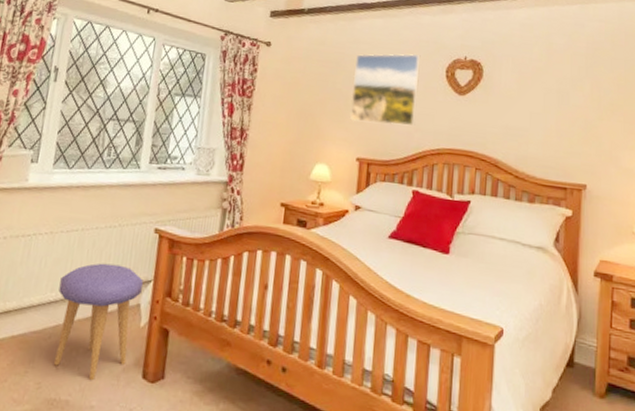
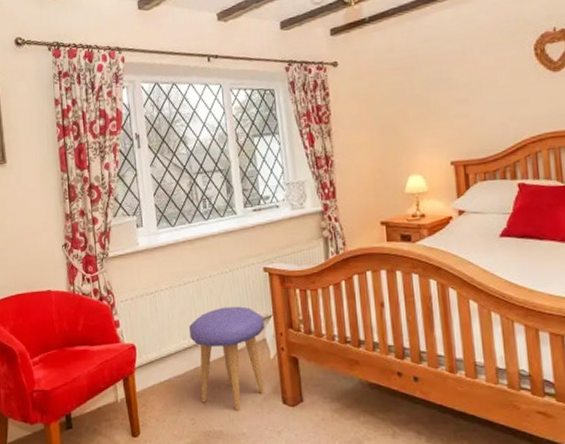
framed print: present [349,53,421,126] -> none [431,37,509,125]

